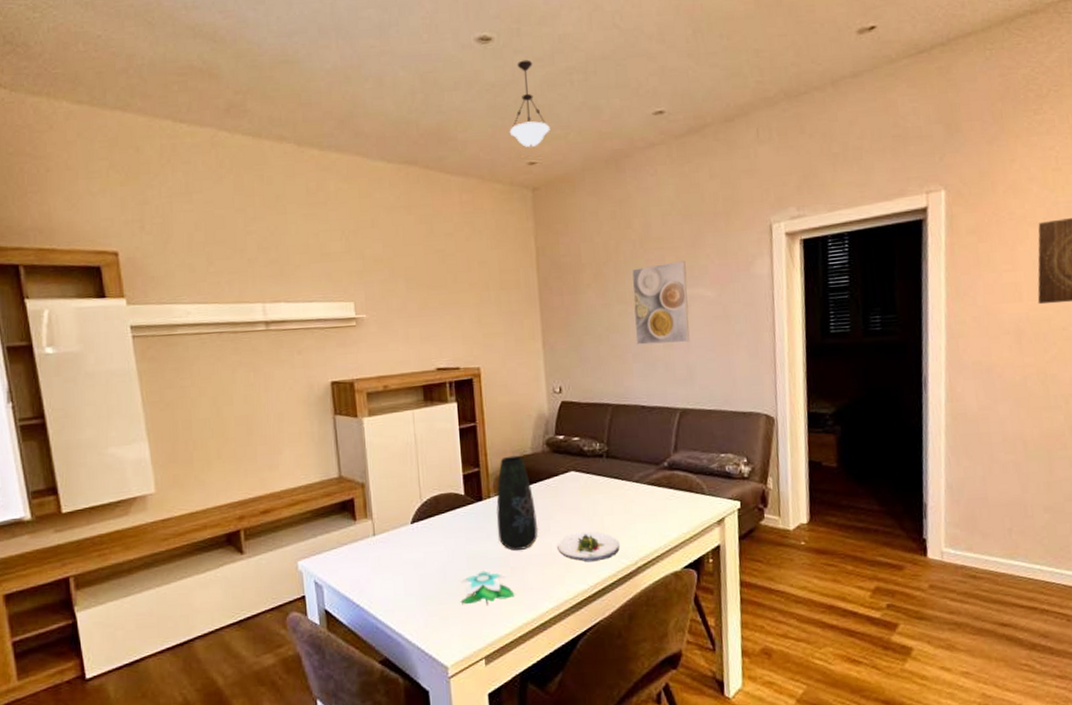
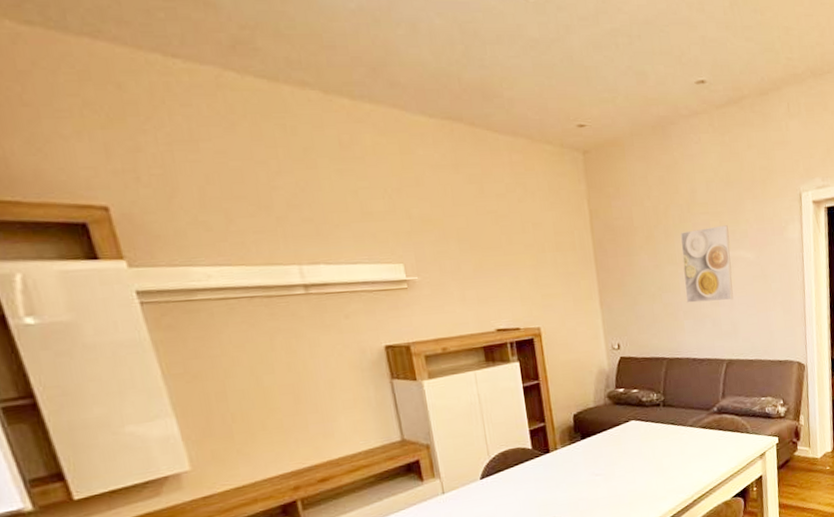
vase: present [496,455,538,551] -> none [563,409,604,496]
pendant light: present [509,60,550,148] -> none [556,18,598,110]
salad plate: present [557,531,620,562] -> none [622,472,678,500]

